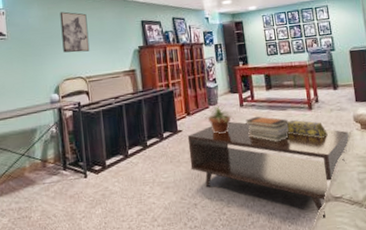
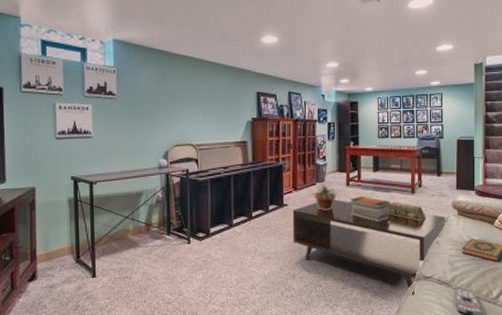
wall art: present [60,11,90,53] -> none [174,76,202,119]

